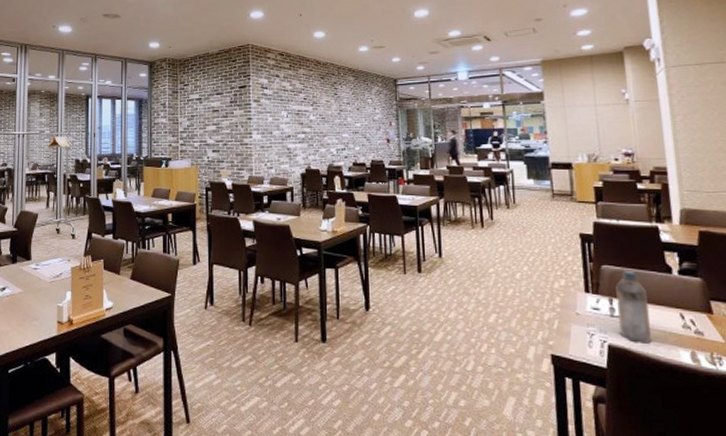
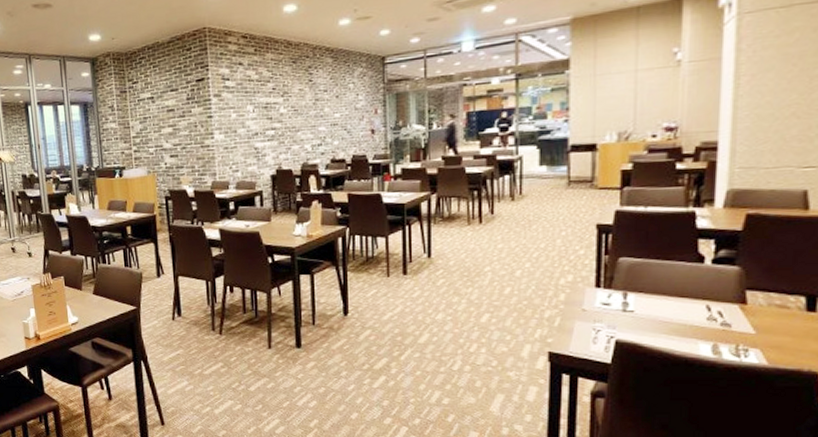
water bottle: present [615,270,651,344] -> none [629,261,670,338]

